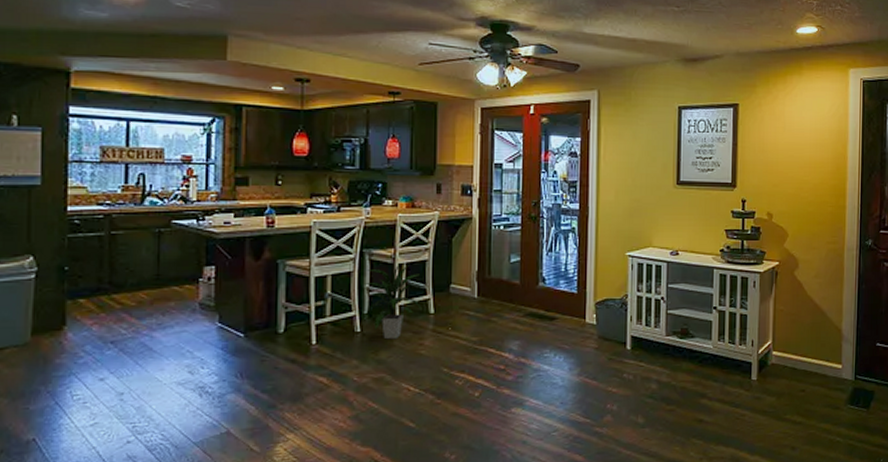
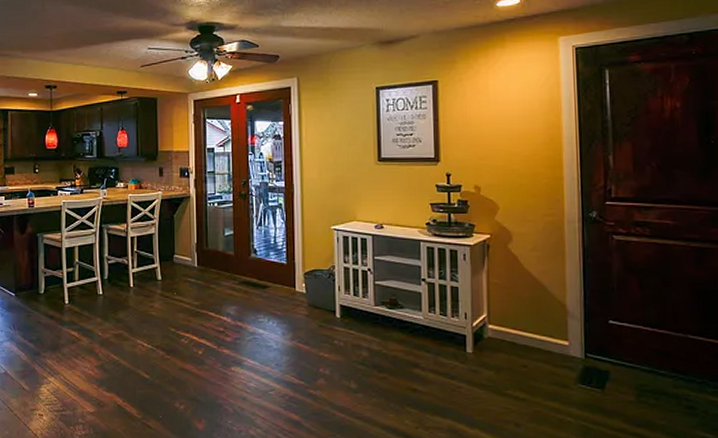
indoor plant: present [363,262,422,340] -> none [103,235,151,302]

